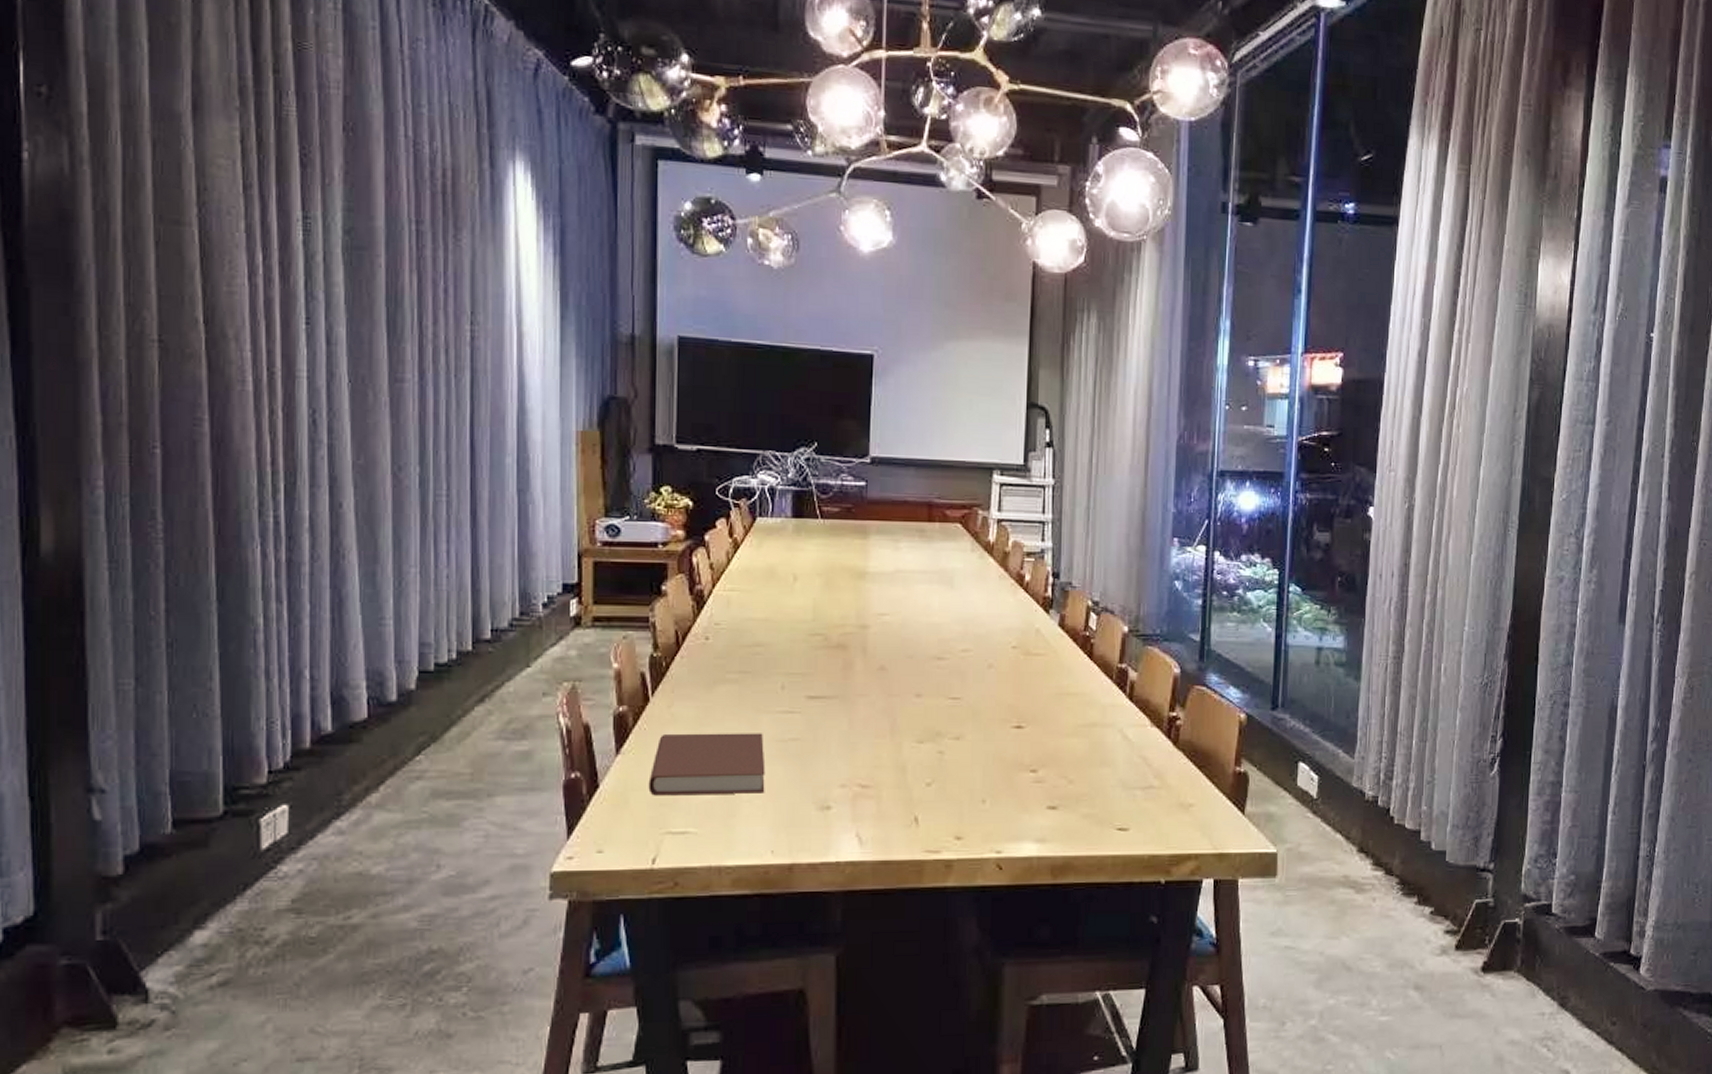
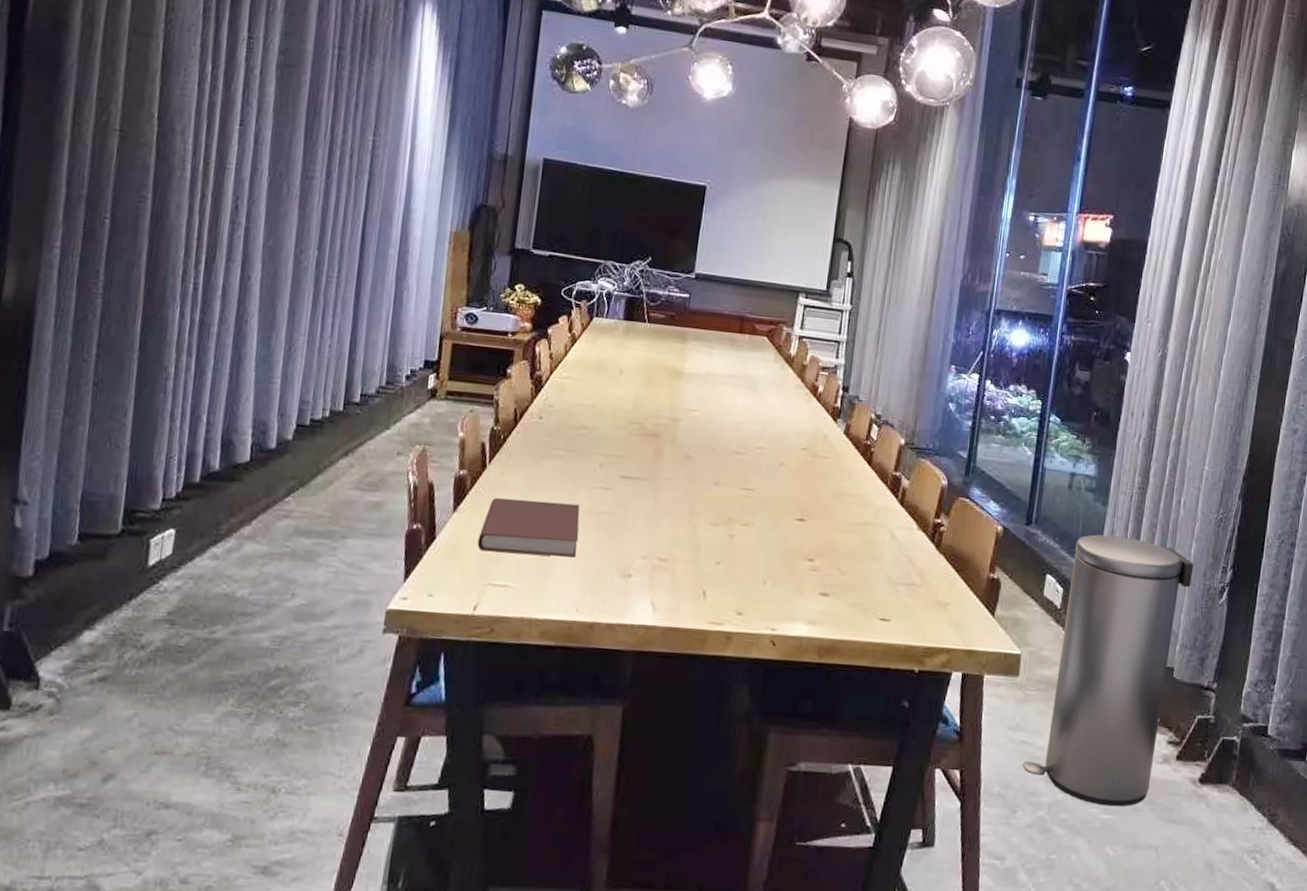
pedal bin: none [1288,713,1460,1007] -> present [1022,534,1194,807]

